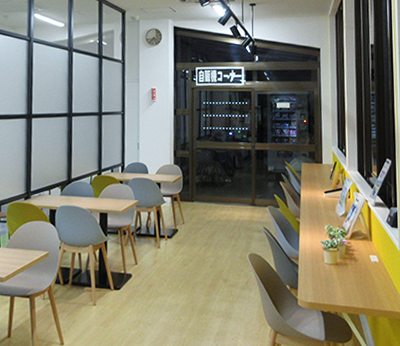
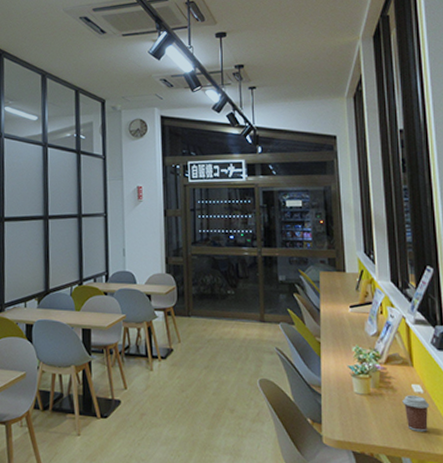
coffee cup: none [362,264,383,294] -> present [402,395,430,432]

